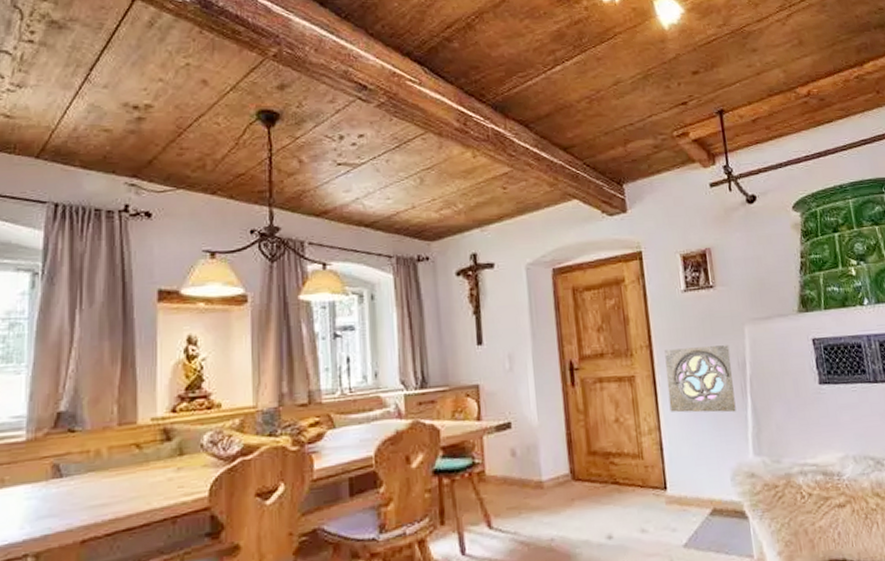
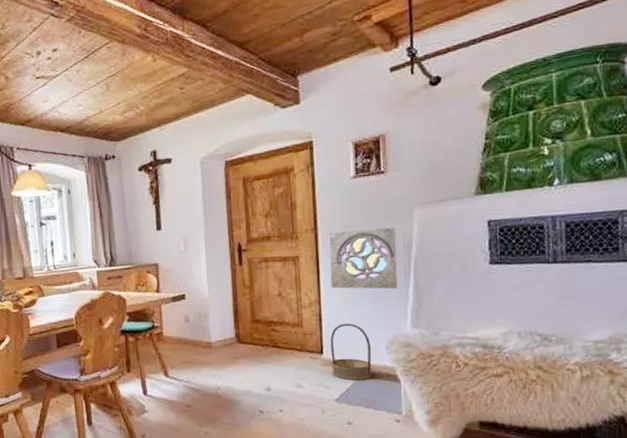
basket: none [673,452,719,521] -> present [330,323,372,381]

